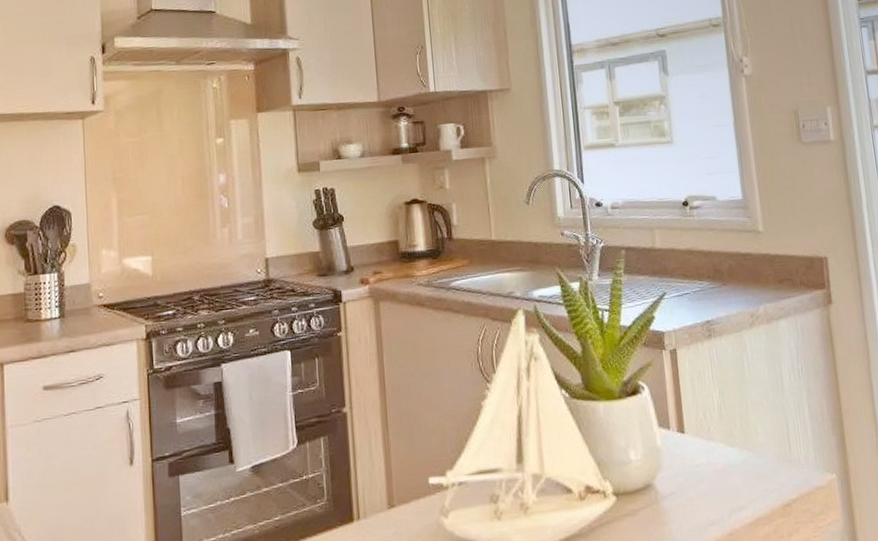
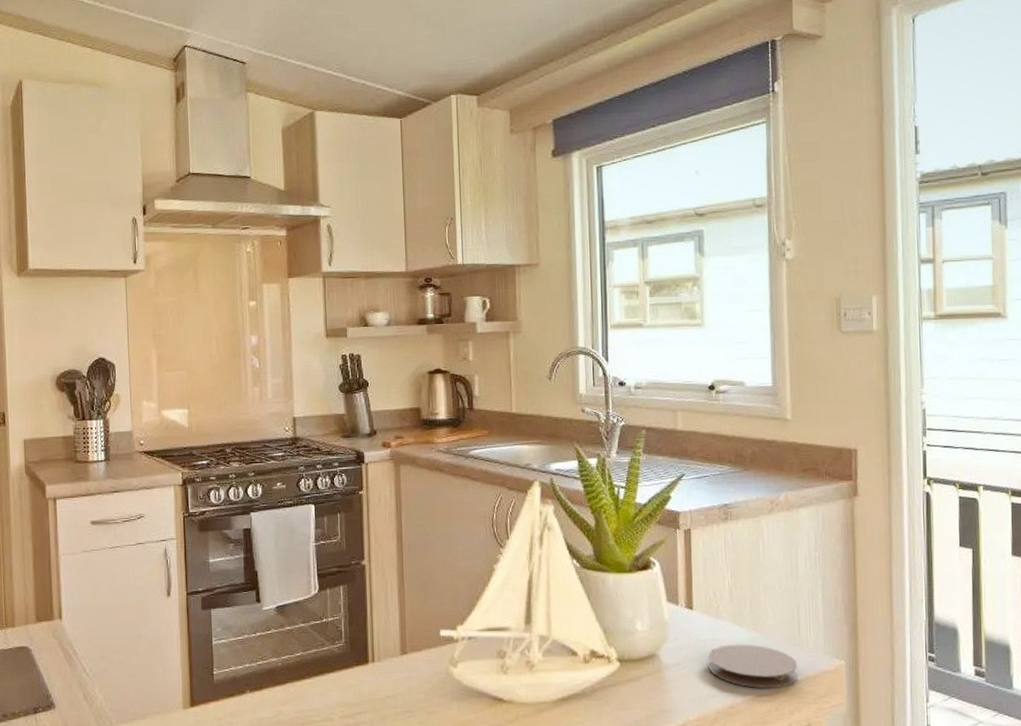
coaster: none [704,465,793,512] -> present [708,644,798,689]

